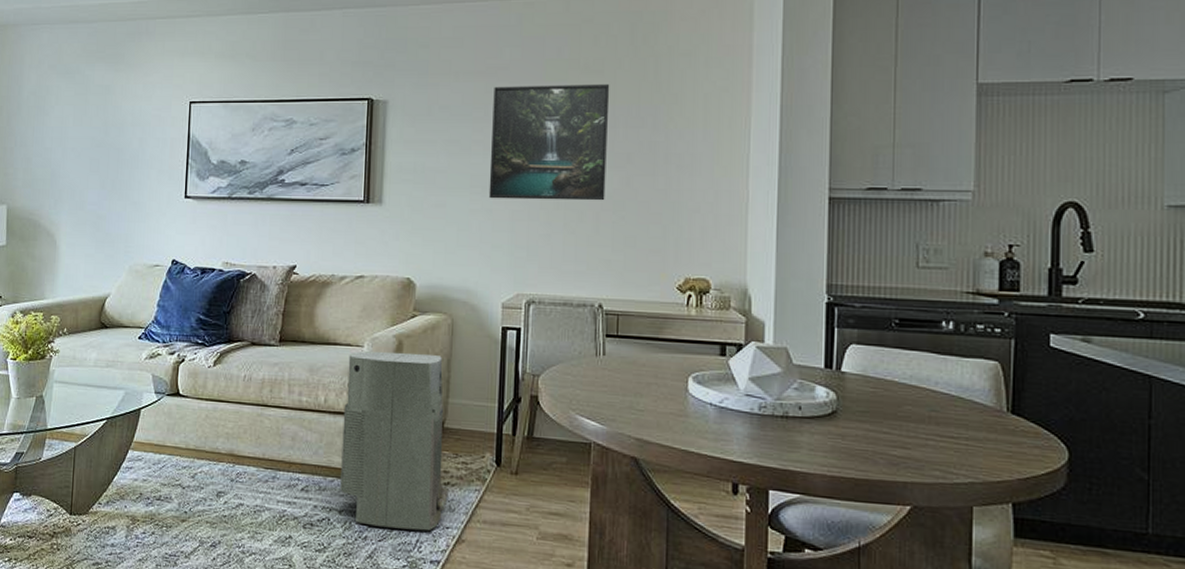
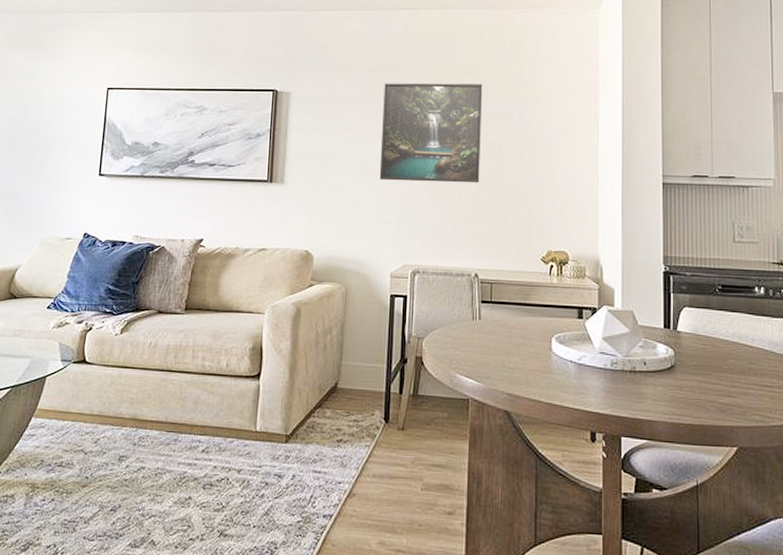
air purifier: present [340,351,449,531] -> none [239,317,341,487]

